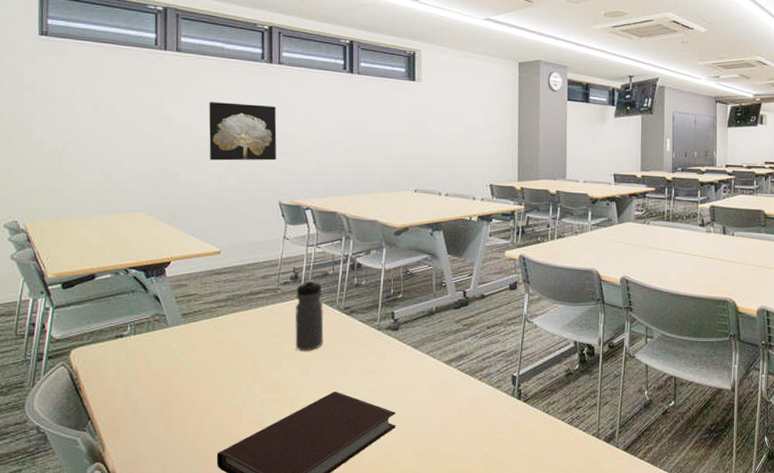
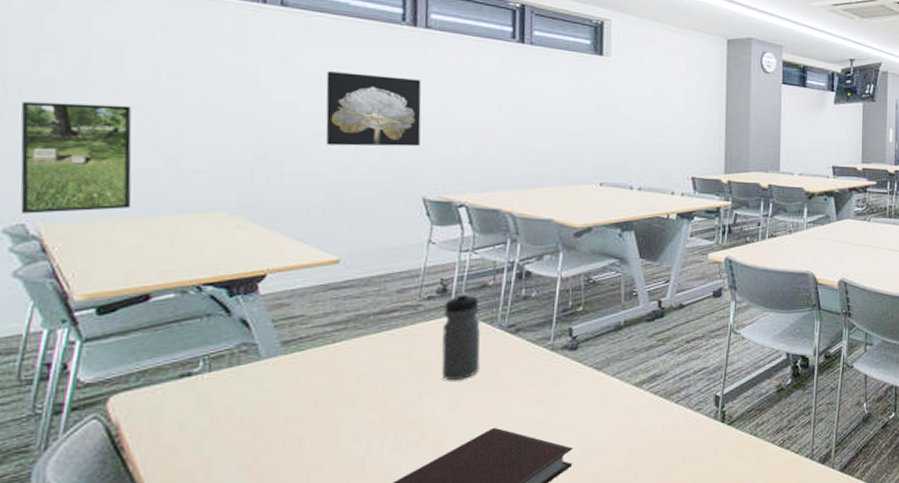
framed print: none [13,131,82,213] -> present [20,101,132,214]

